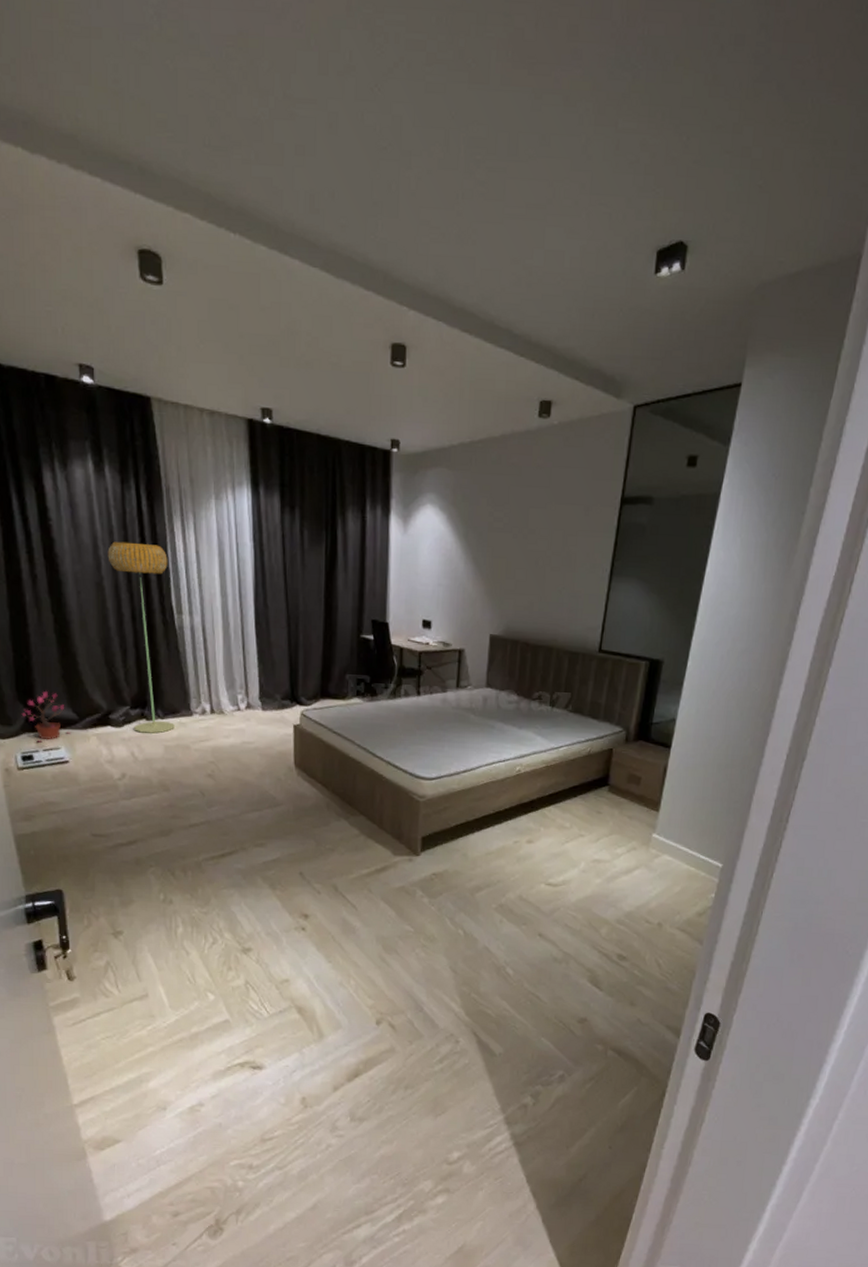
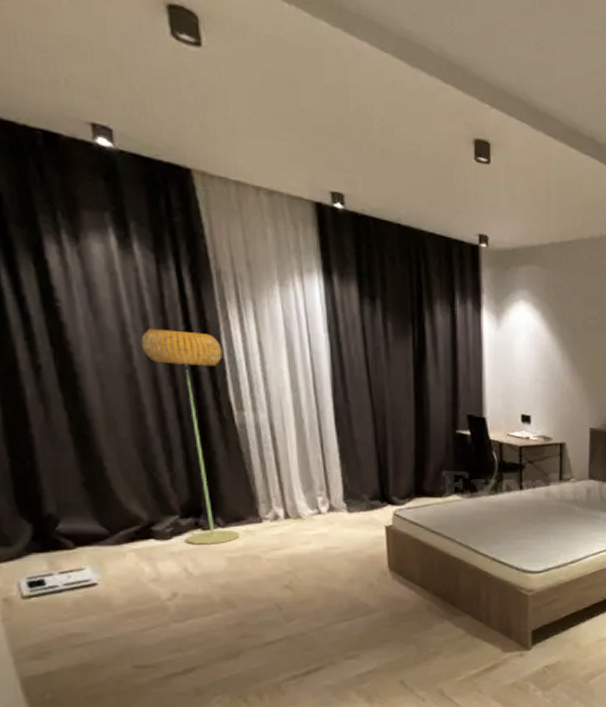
potted plant: present [21,690,72,743] -> none [25,502,100,564]

